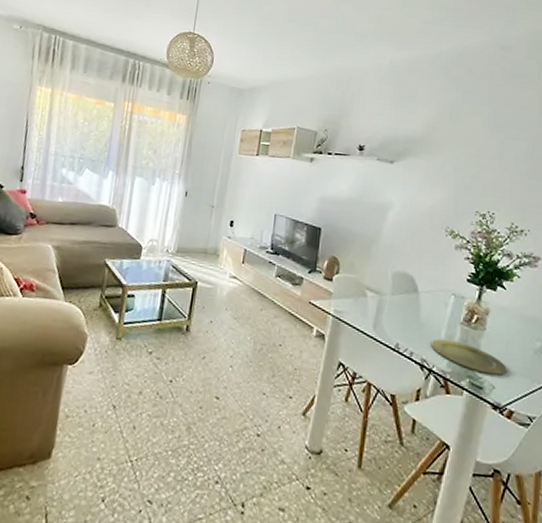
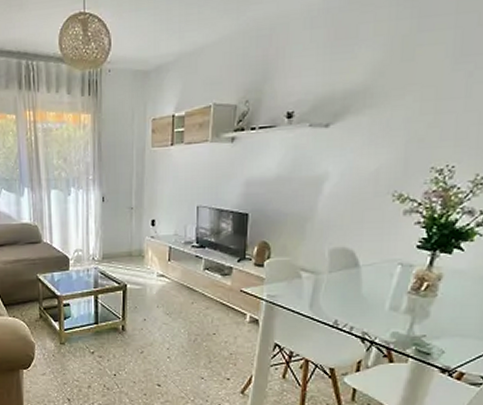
plate: present [432,338,507,375] -> none [374,310,460,340]

